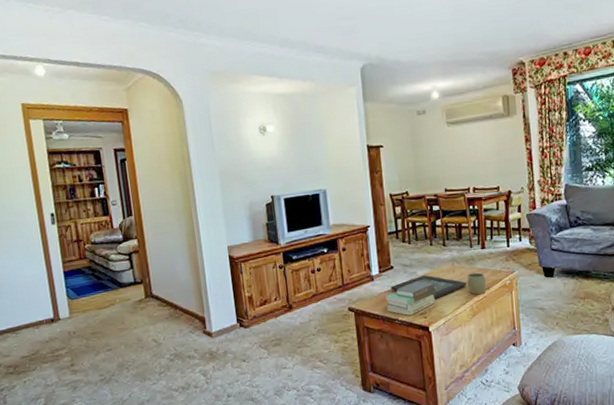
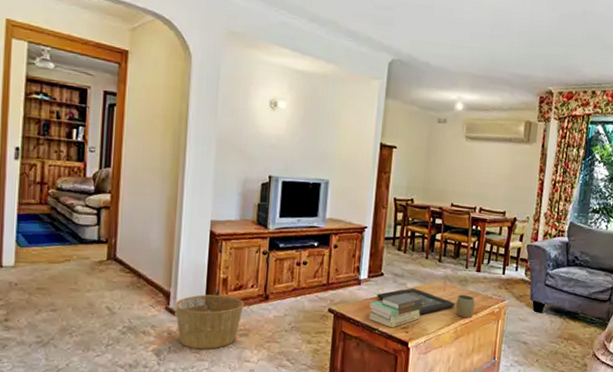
basket: none [211,311,272,365] -> present [175,294,244,350]

